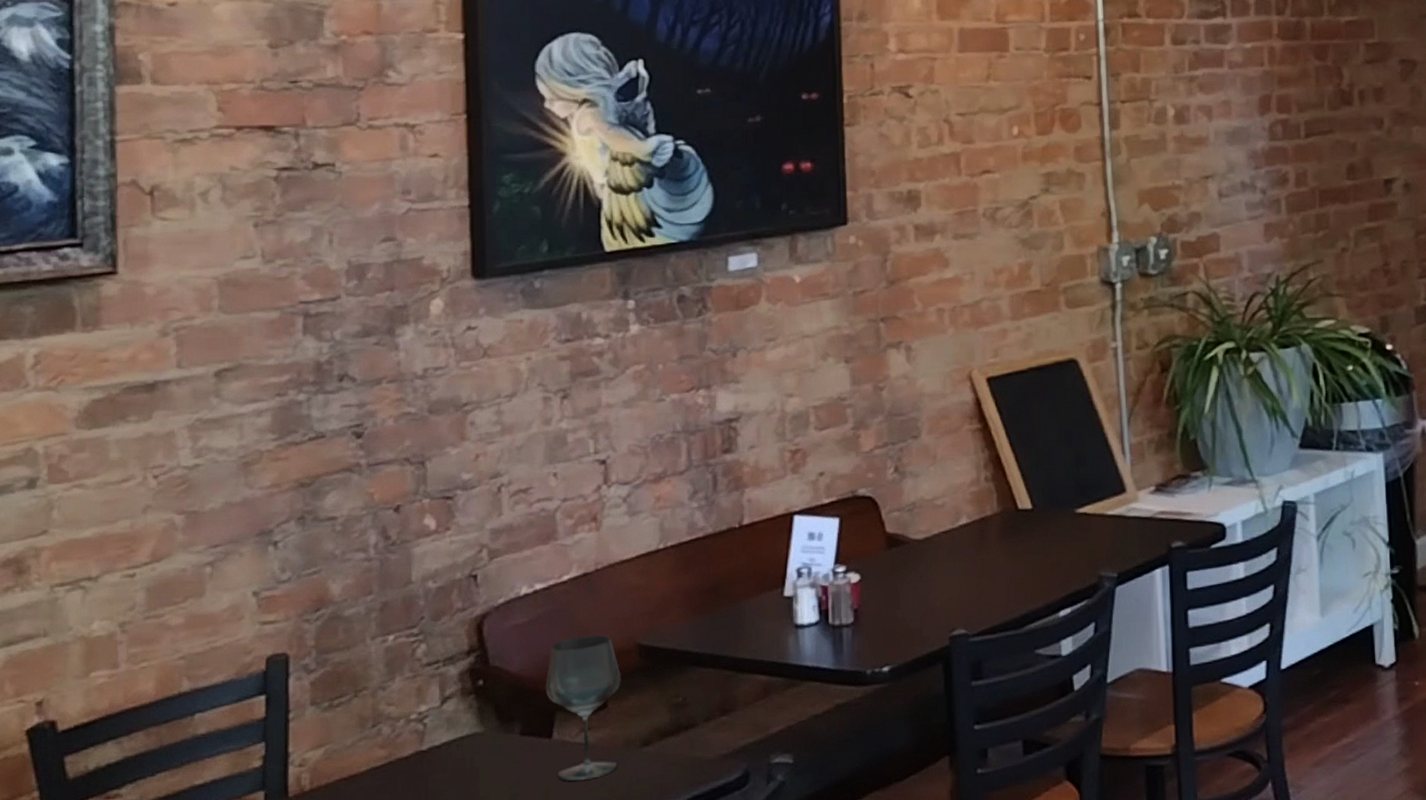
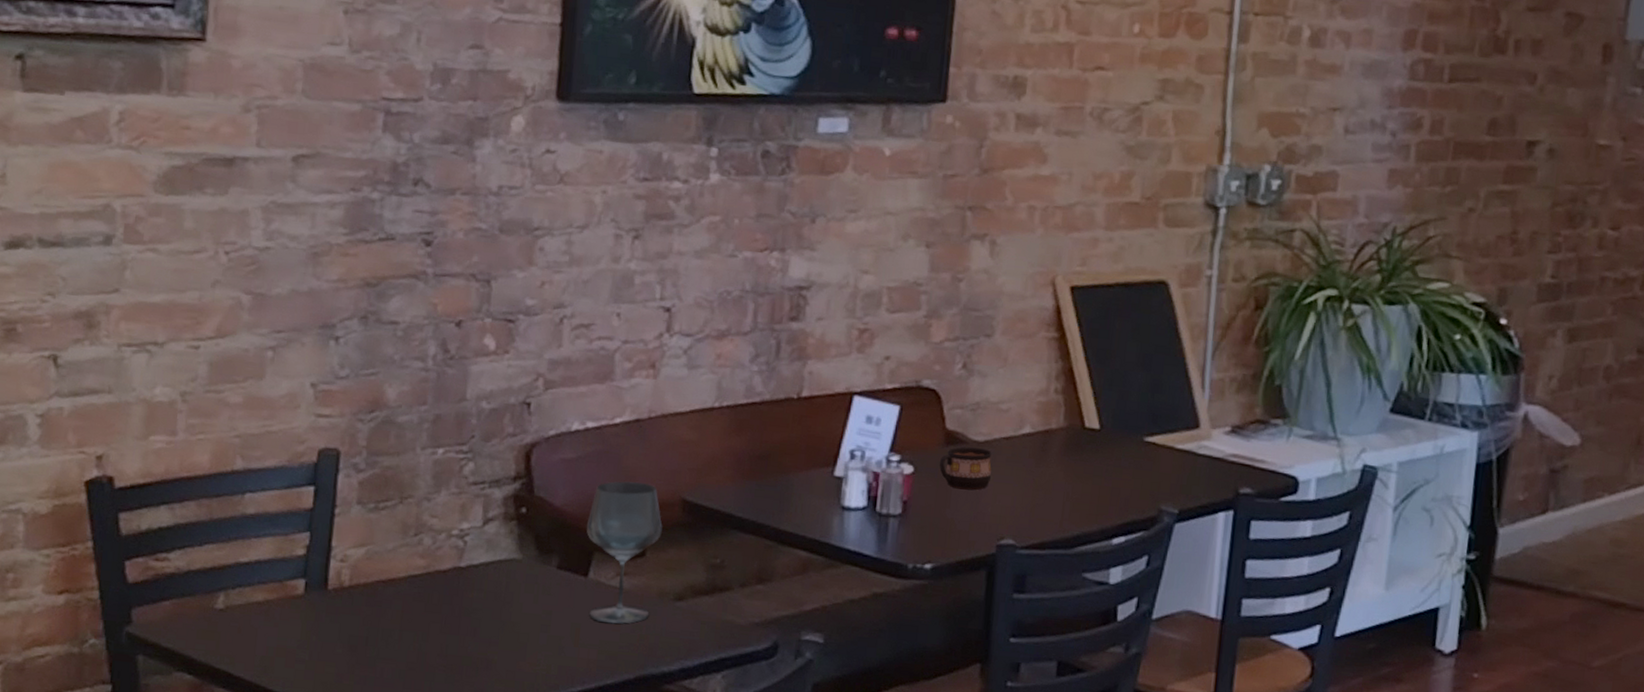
cup: none [884,546,935,589] -> present [939,446,992,490]

